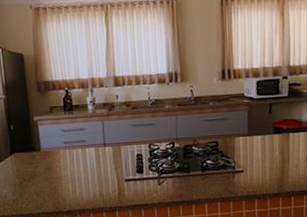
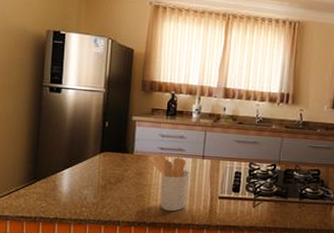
utensil holder: none [54,147,96,199] -> present [148,154,190,212]

